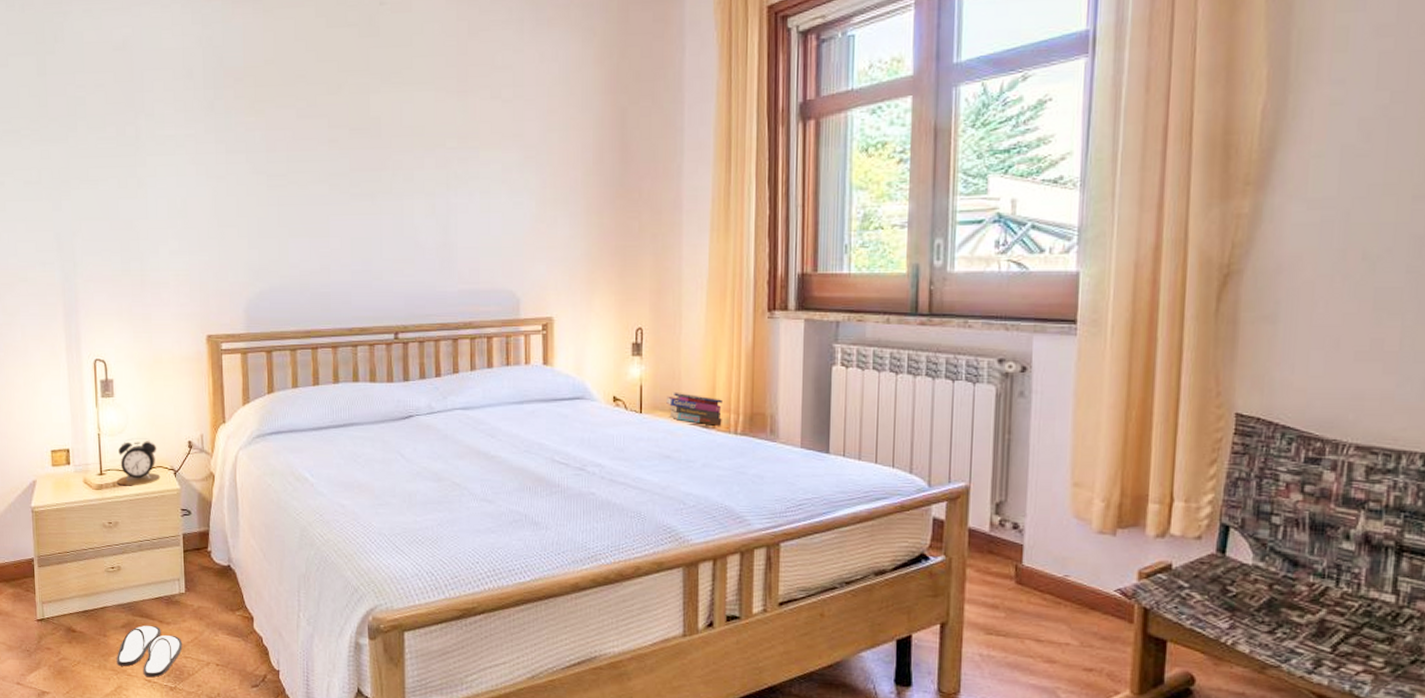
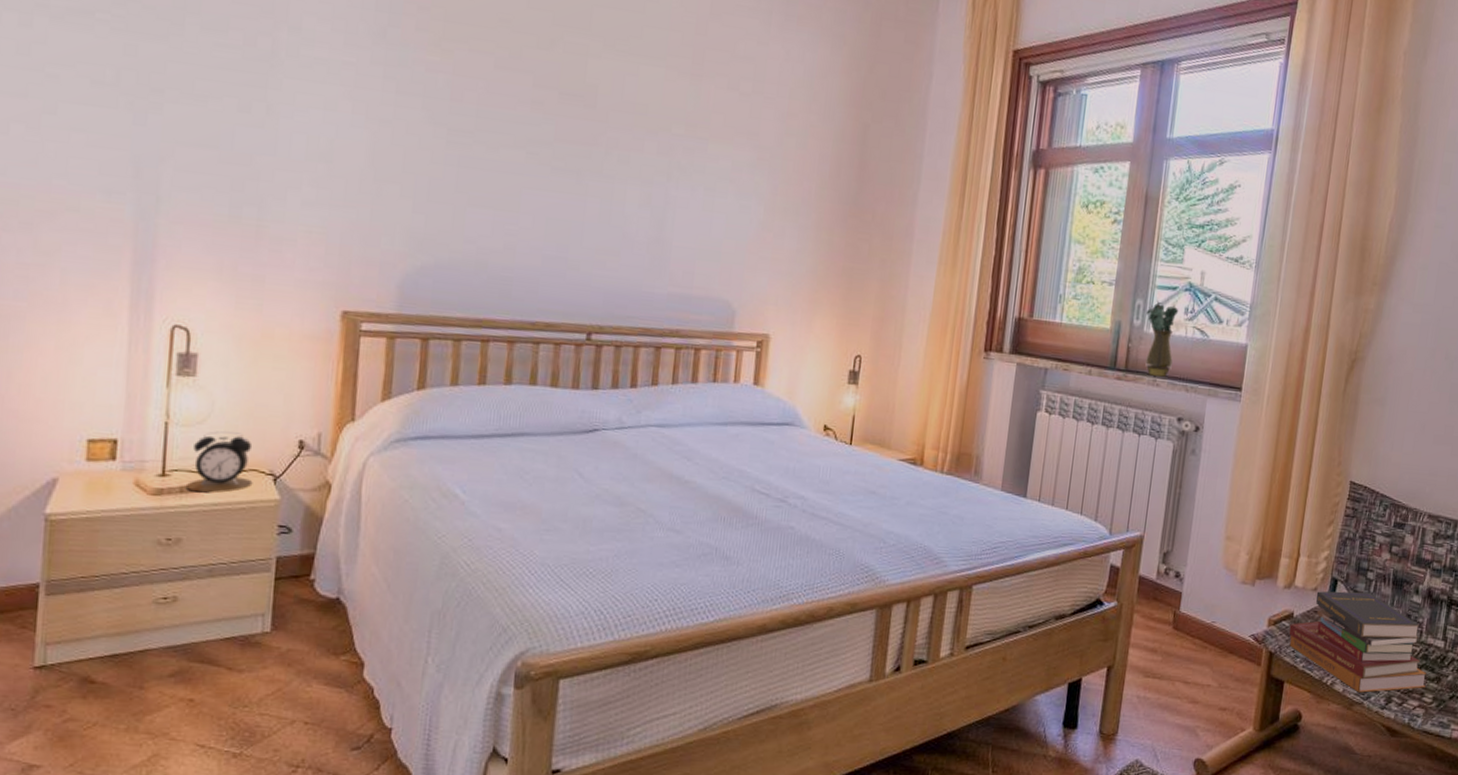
slippers: present [116,626,183,678] -> none [154,674,259,742]
books: present [666,391,722,426] -> none [877,425,932,464]
vase: none [948,236,988,317] -> present [1145,299,1179,377]
books: none [1167,539,1373,655] -> present [1288,591,1427,693]

